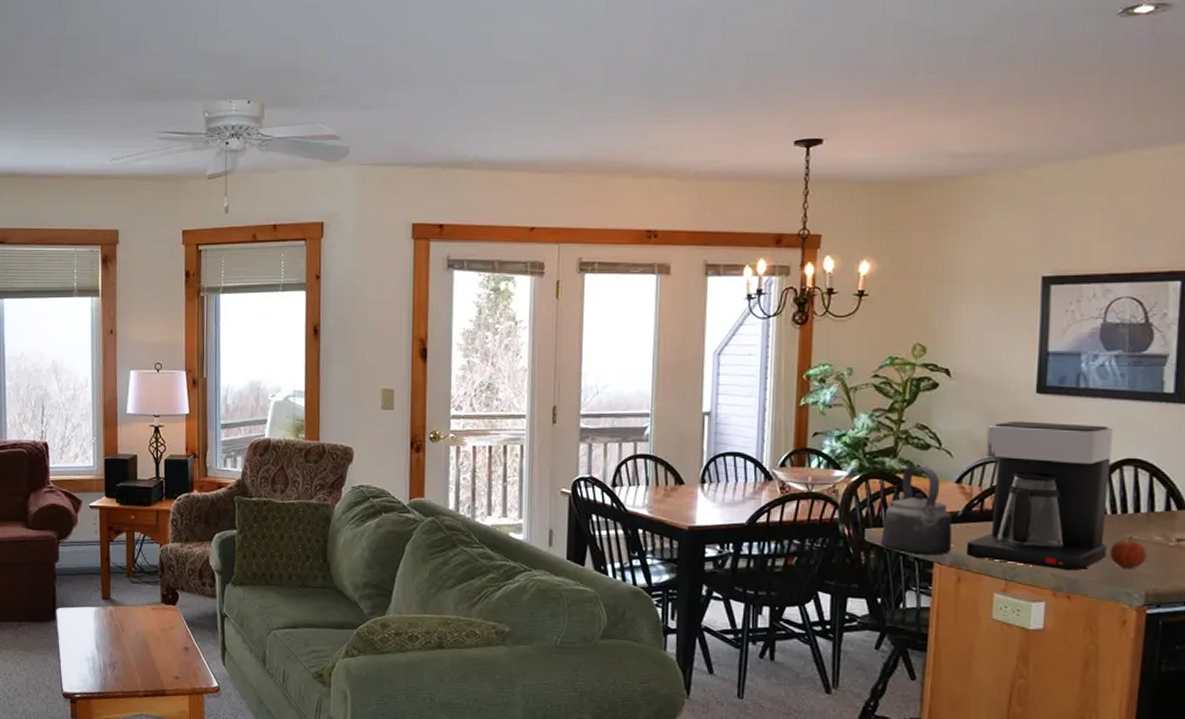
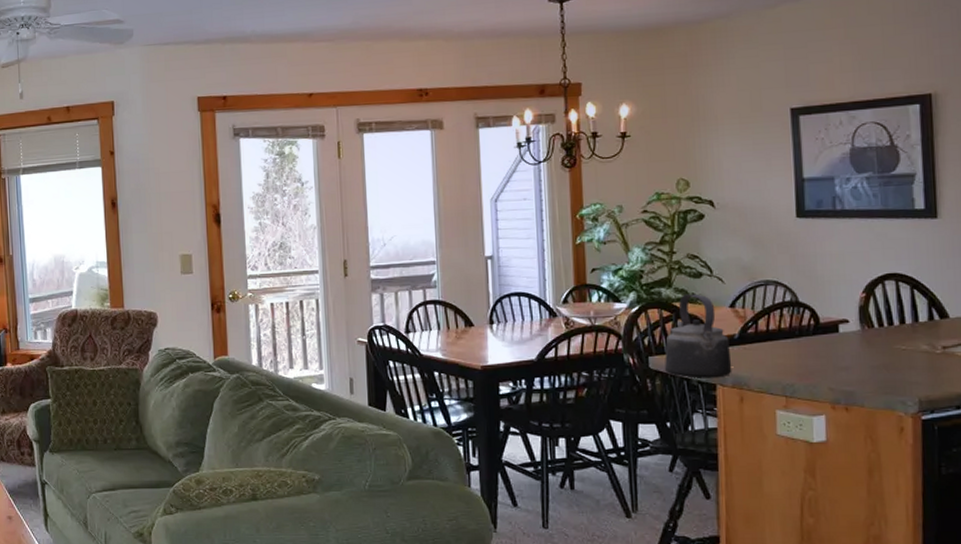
coffee maker: present [966,421,1114,572] -> none [745,244,878,384]
fruit: present [1110,536,1147,570] -> none [881,346,916,379]

